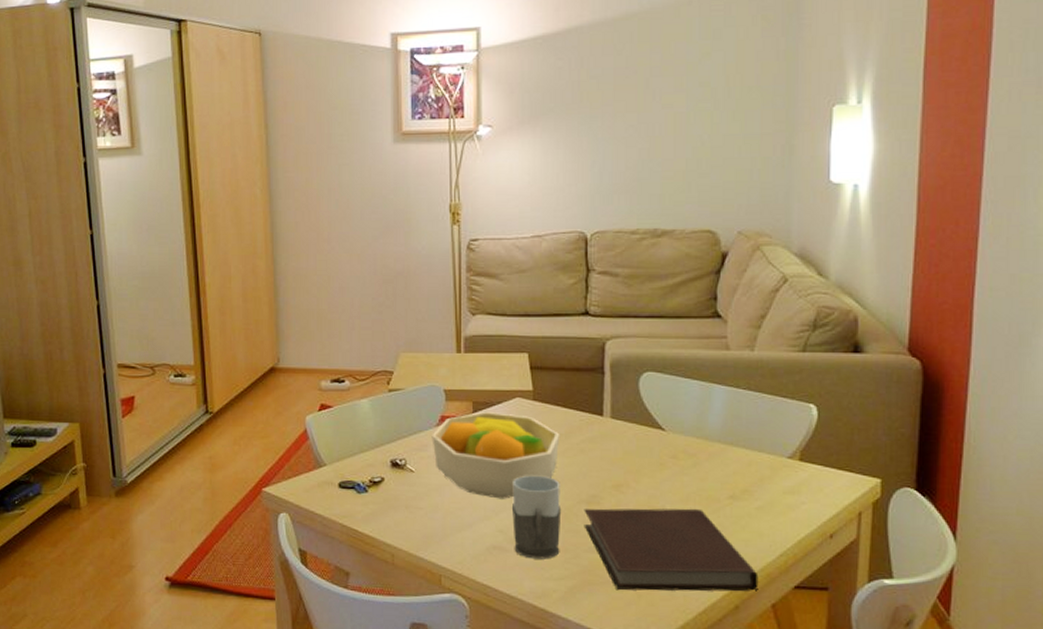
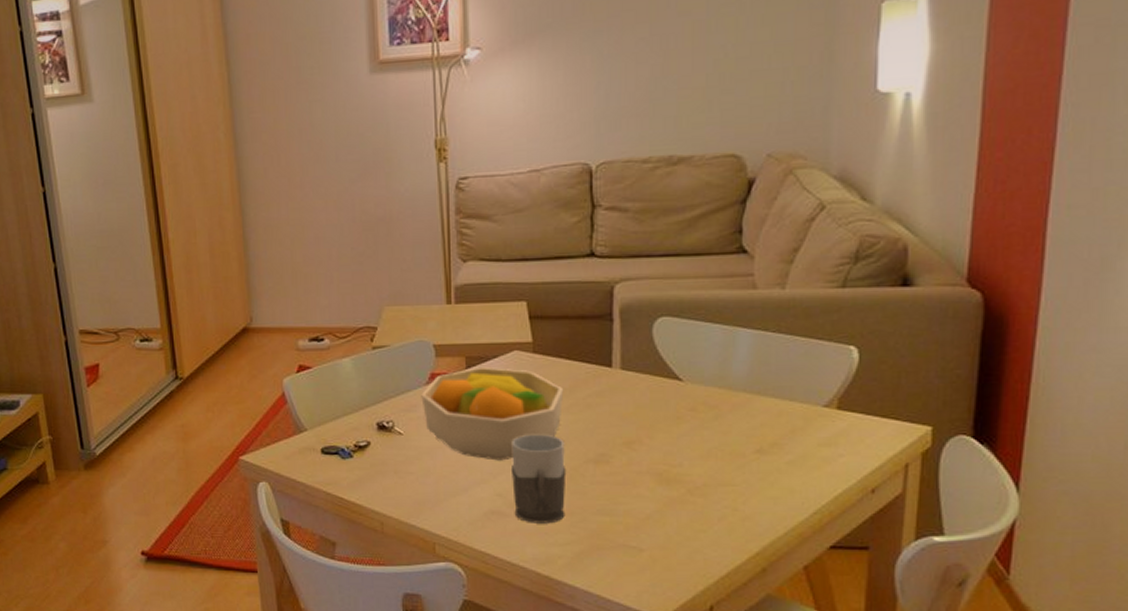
notebook: present [584,508,759,592] -> none [591,465,789,555]

